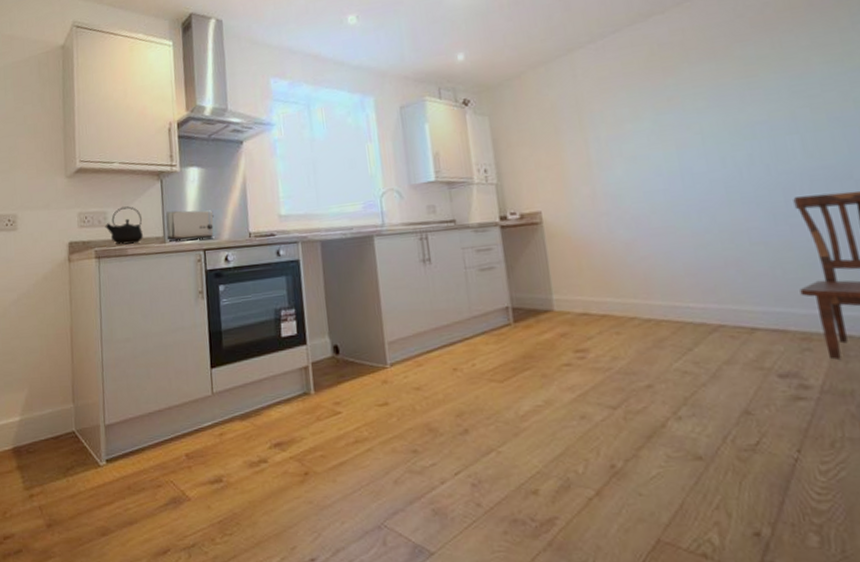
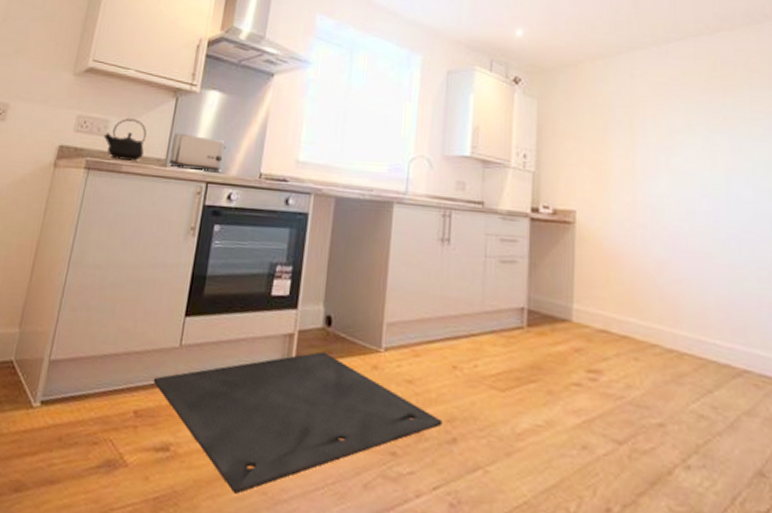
door mat: none [196,377,453,507] -> present [153,351,443,494]

